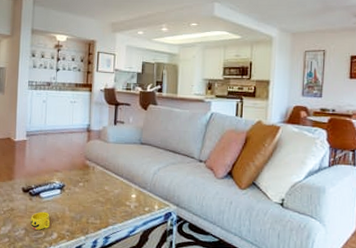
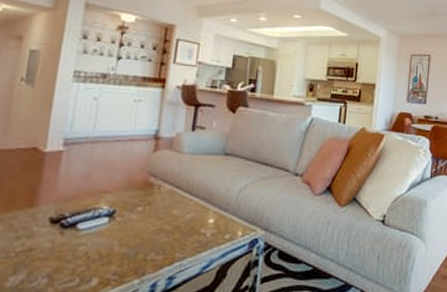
cup: present [30,211,50,230] -> none [57,249,90,276]

